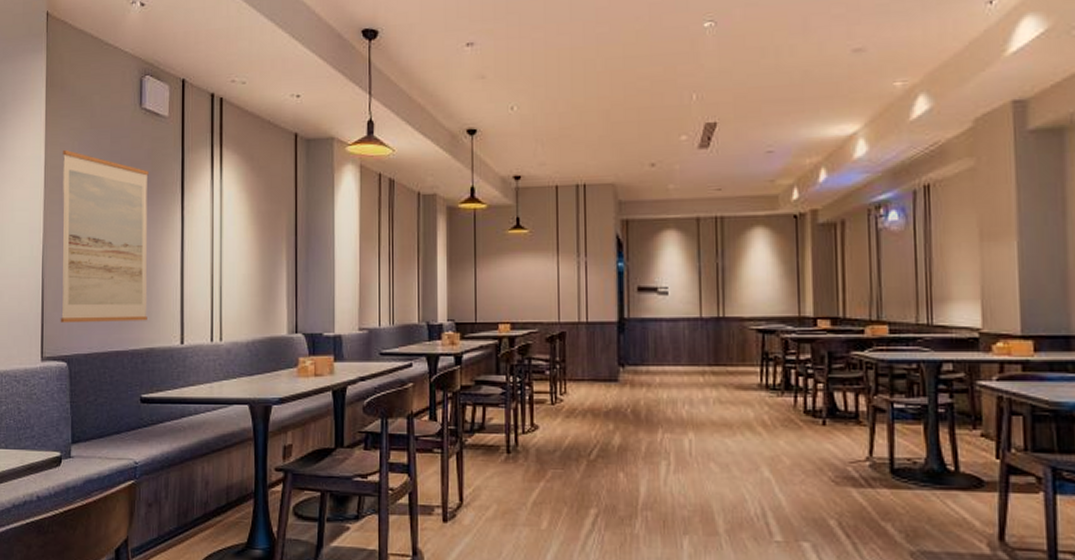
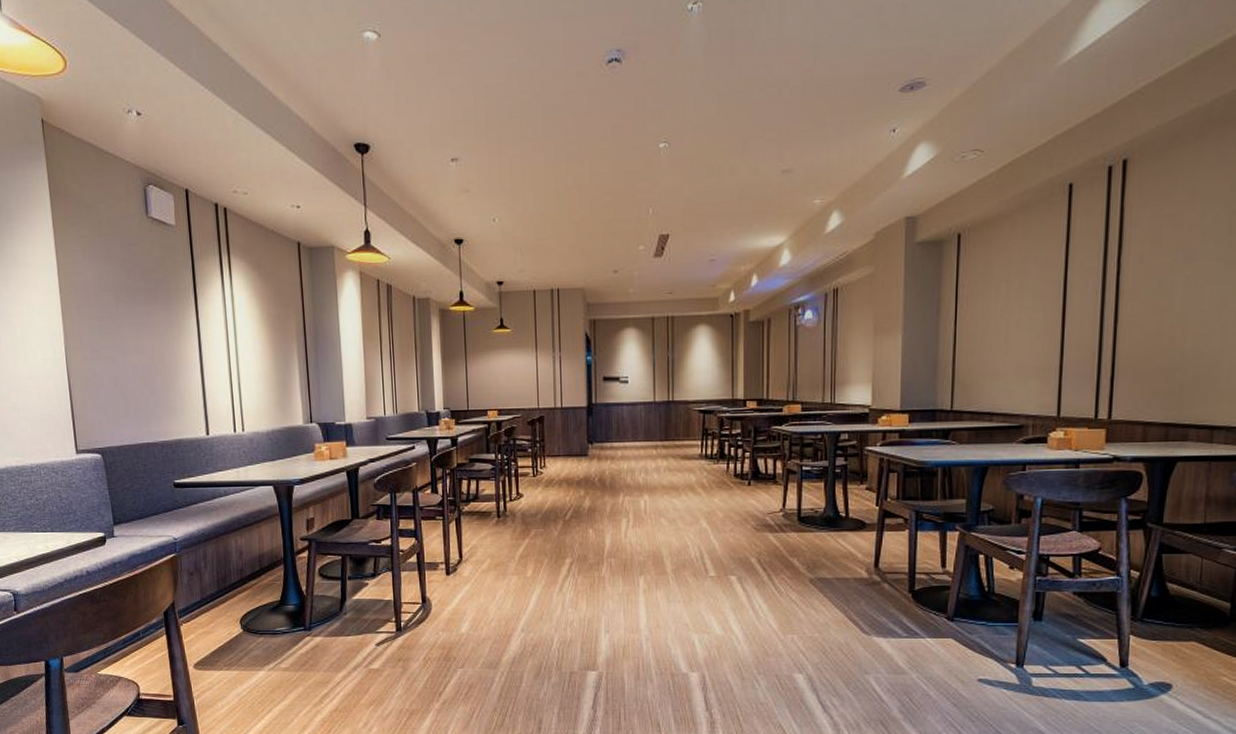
wall art: present [60,150,149,324] -> none [74,257,173,420]

